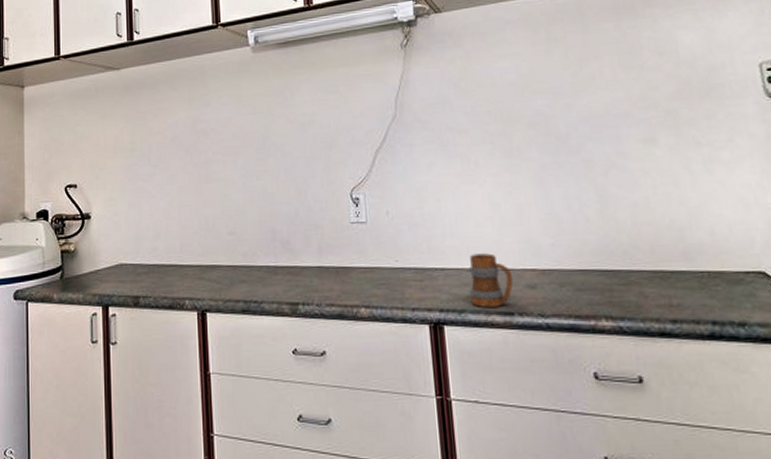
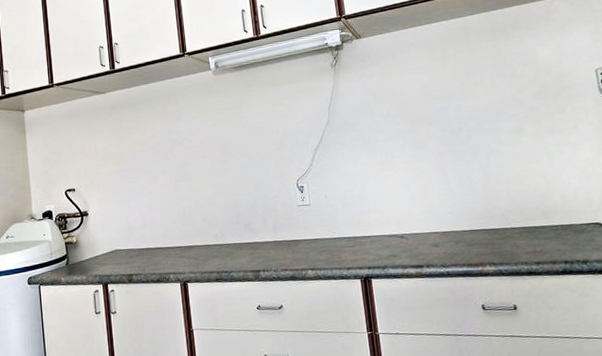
mug: present [469,253,514,309] -> none [389,222,422,264]

